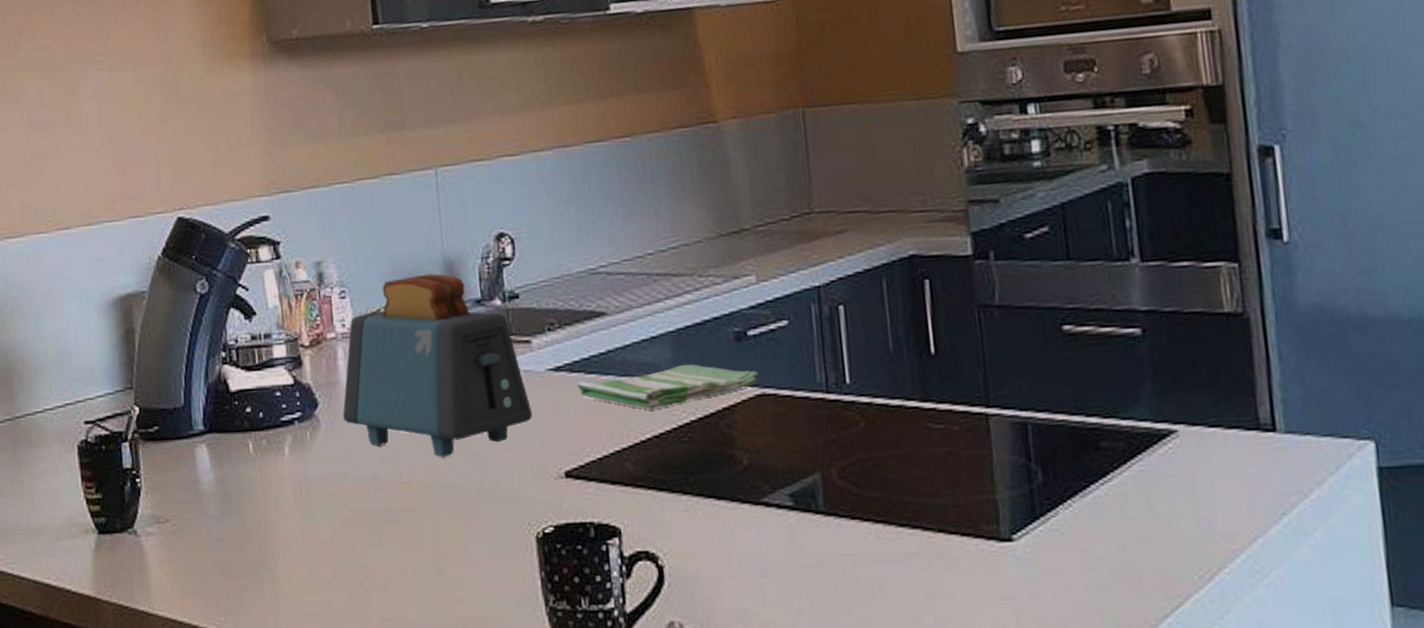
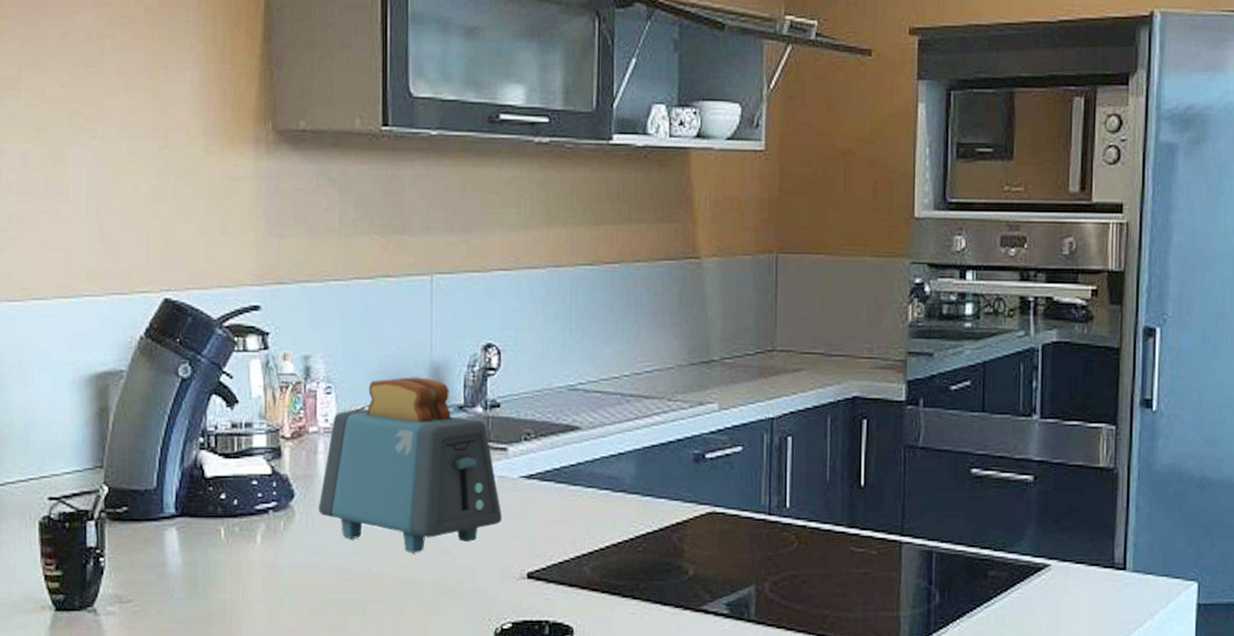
dish towel: present [576,364,759,410] -> none [545,480,711,521]

